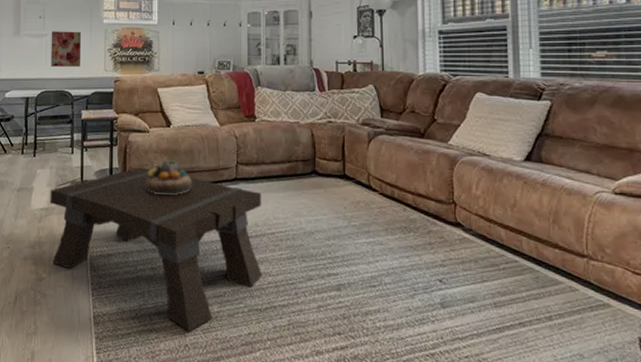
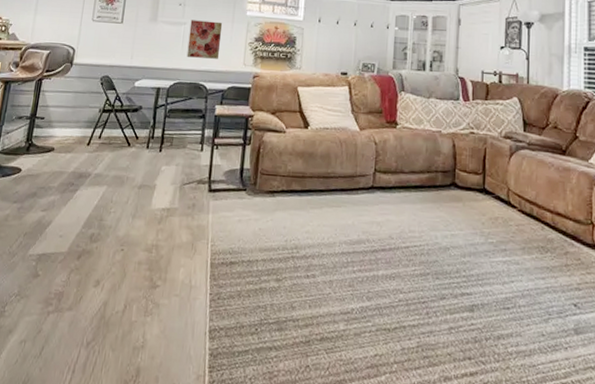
coffee table: present [50,167,263,332] -> none [169,169,398,351]
decorative bowl: present [146,159,193,196] -> none [277,162,327,202]

